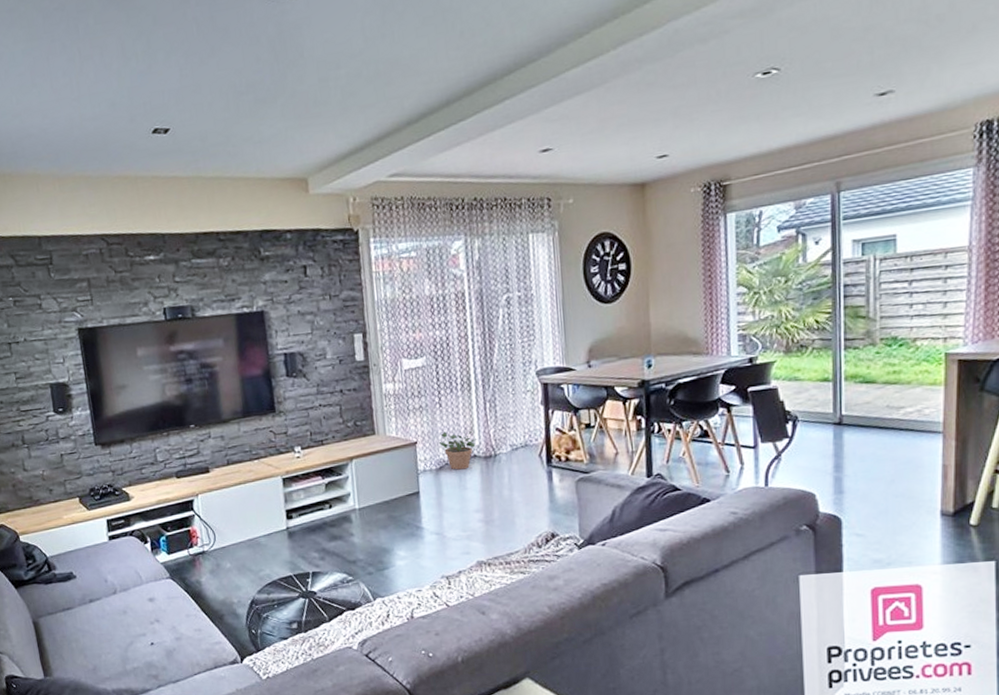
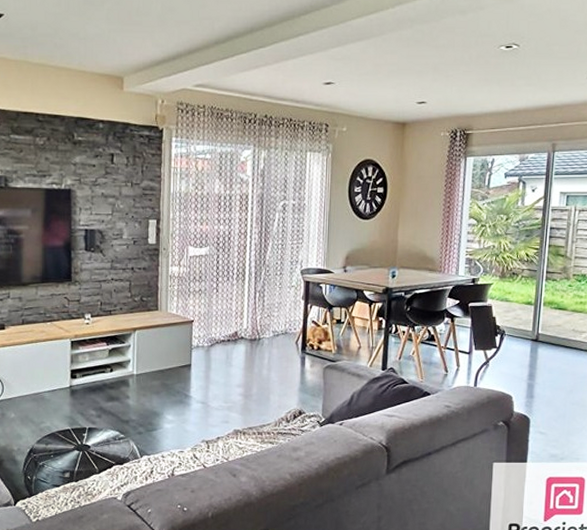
potted plant: present [438,429,478,470] -> none [212,314,246,349]

